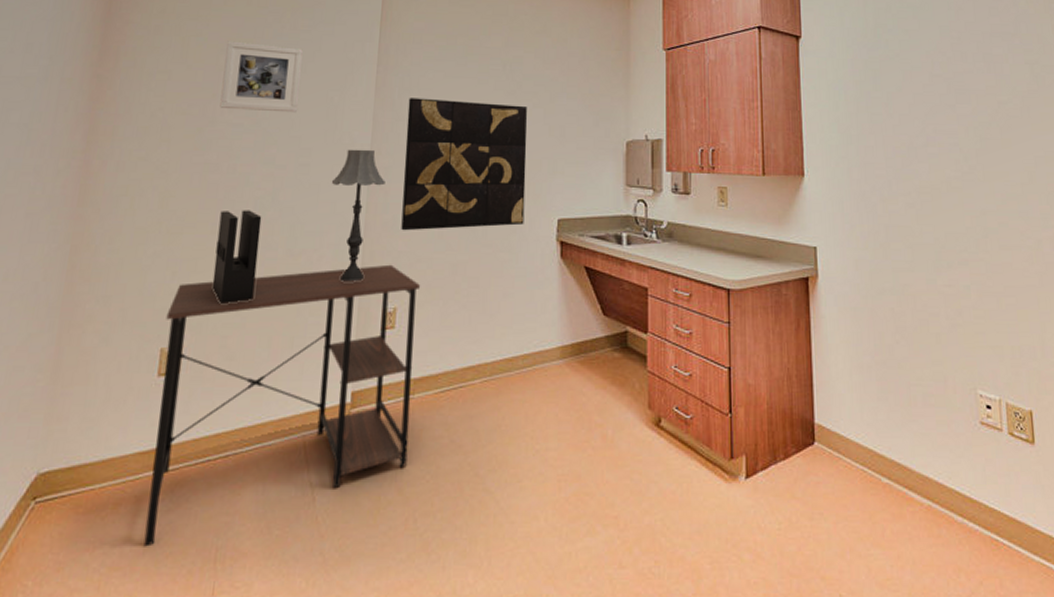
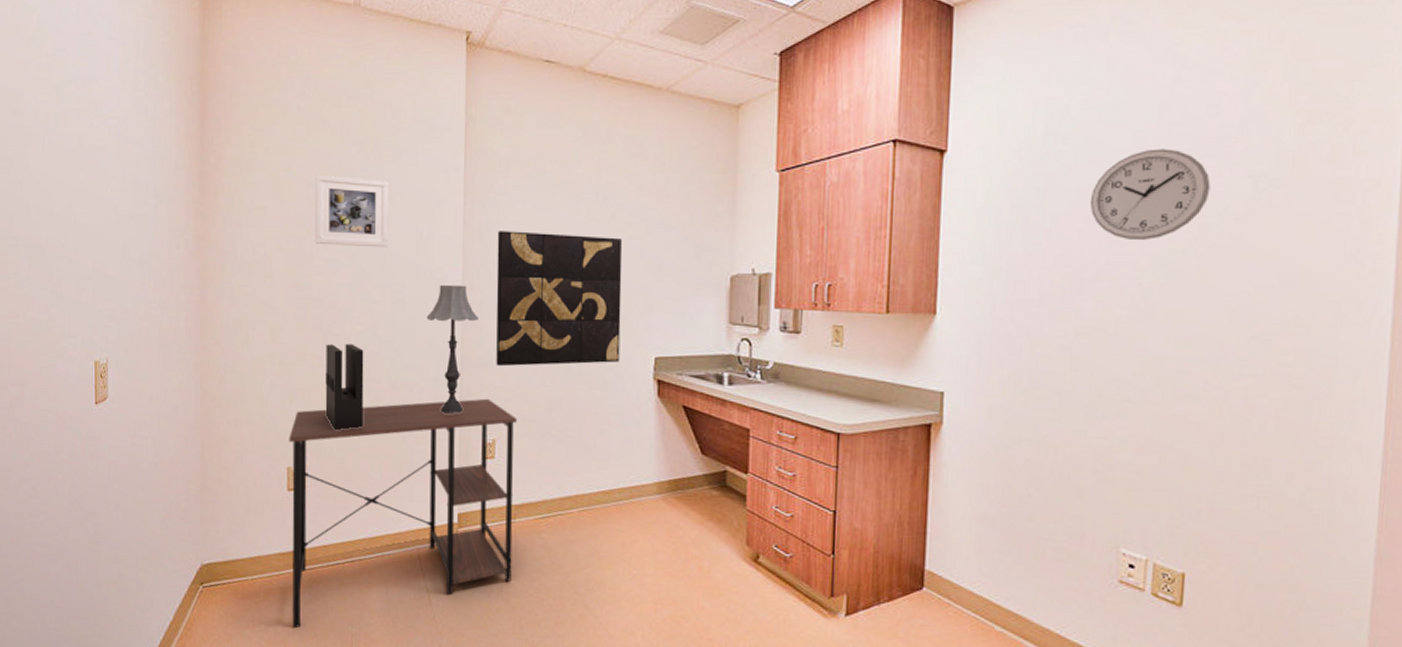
wall clock: none [914,40,1001,114] -> present [1089,148,1211,241]

